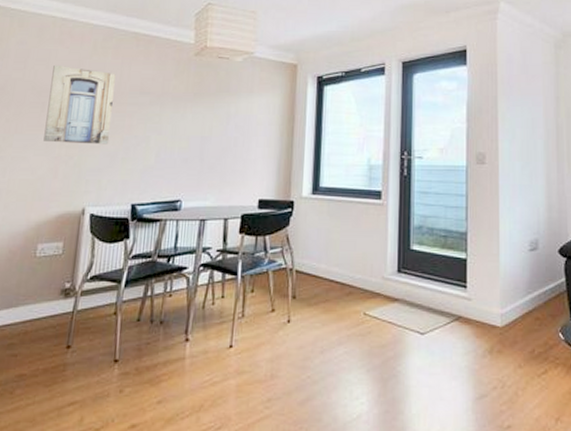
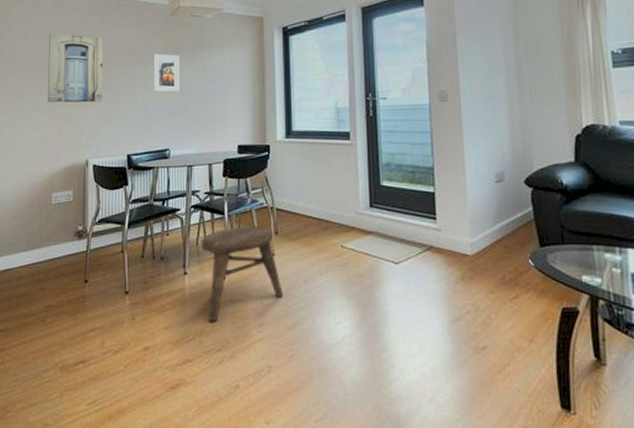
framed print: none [168,95,201,137] -> present [153,53,179,92]
stool: none [207,288,297,396] -> present [201,225,284,322]

